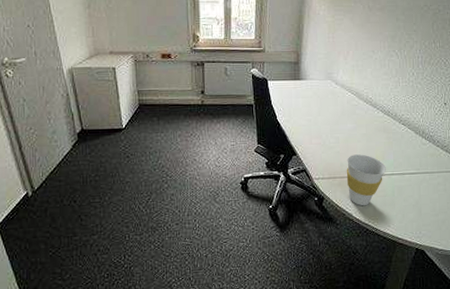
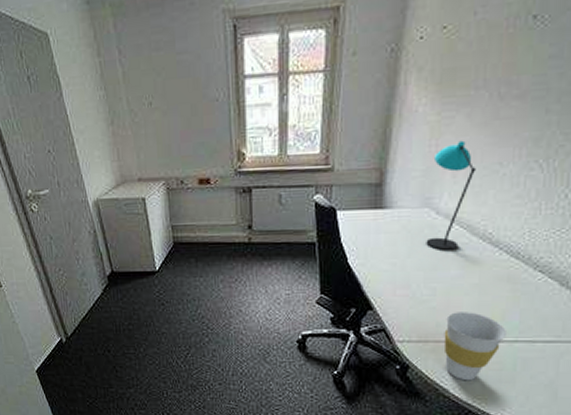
desk lamp: none [330,35,358,111] -> present [426,140,476,252]

